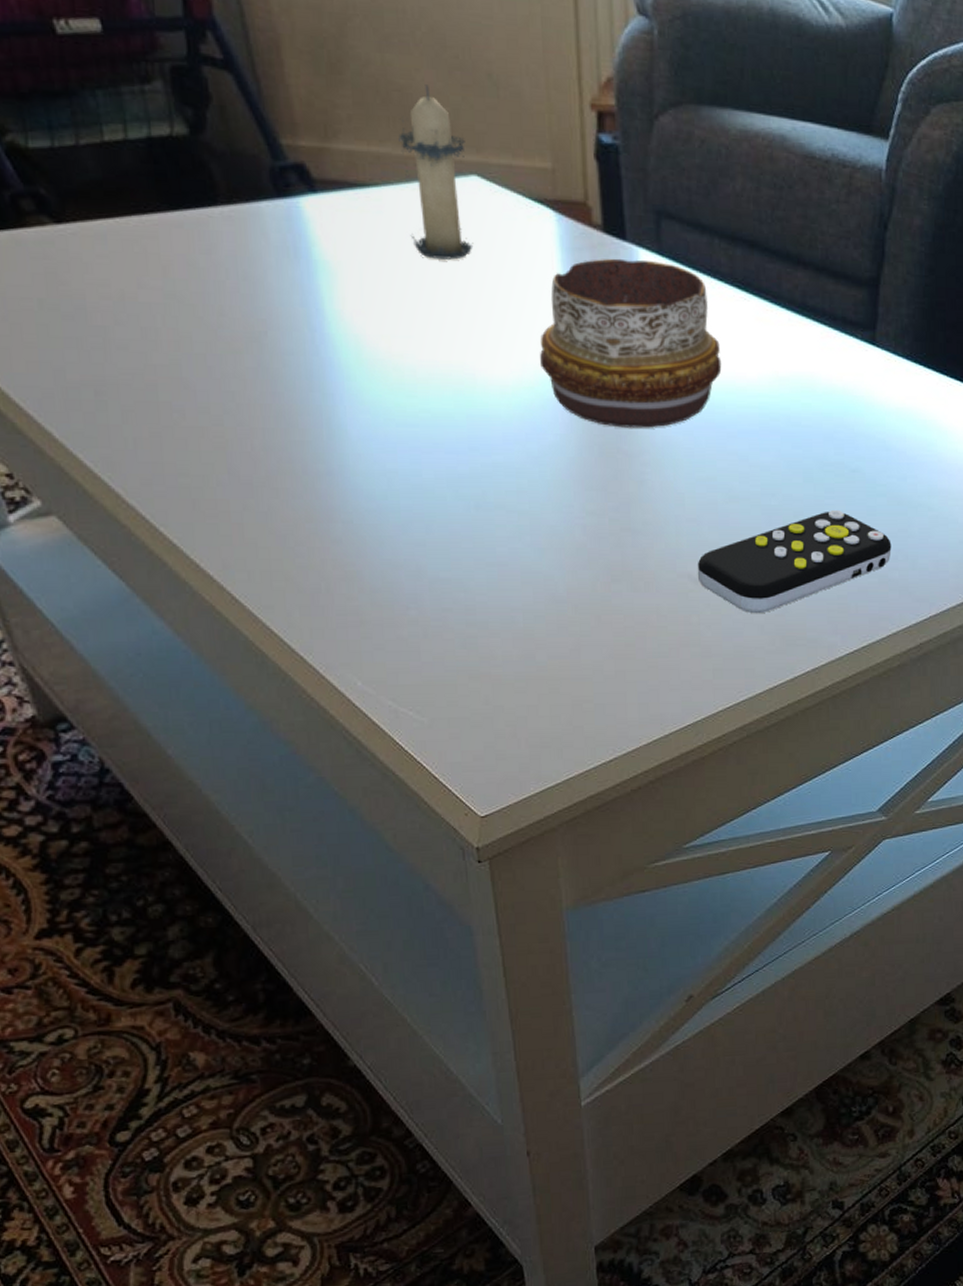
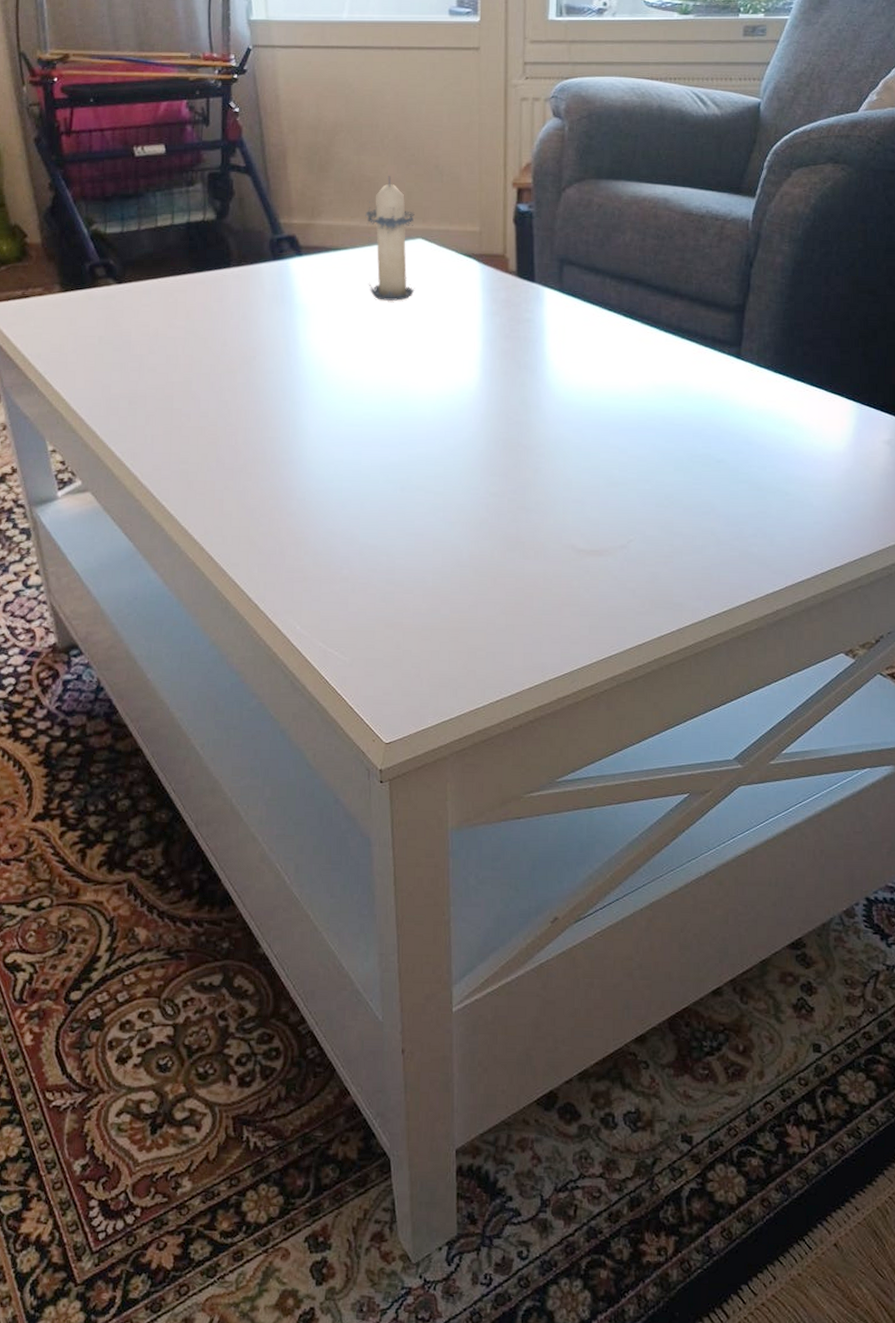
decorative bowl: present [540,258,722,428] -> none [461,296,608,427]
remote control: present [697,509,892,614] -> none [579,493,752,580]

